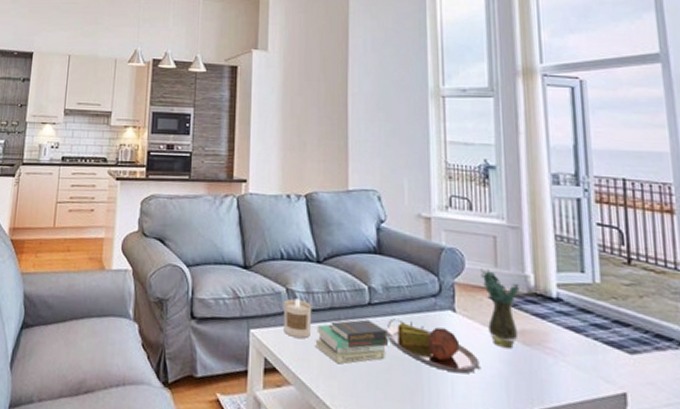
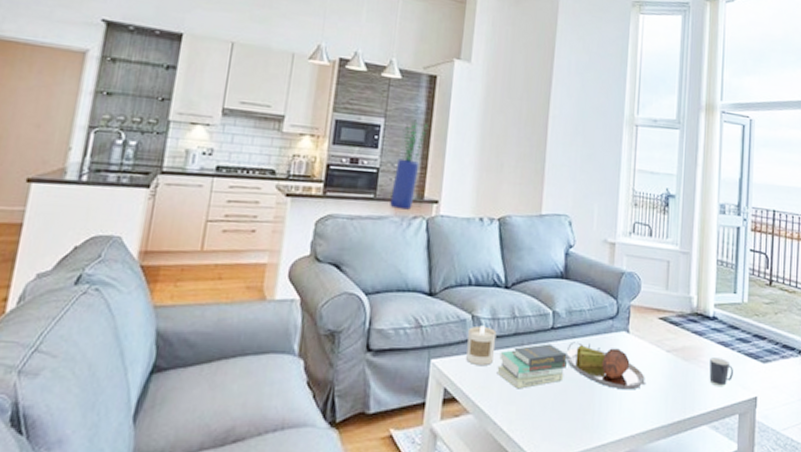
vase: none [203,107,233,189] -> present [390,119,429,210]
vase: present [481,269,520,348] -> none [654,291,684,364]
mug: none [558,344,591,379] -> present [709,357,733,387]

